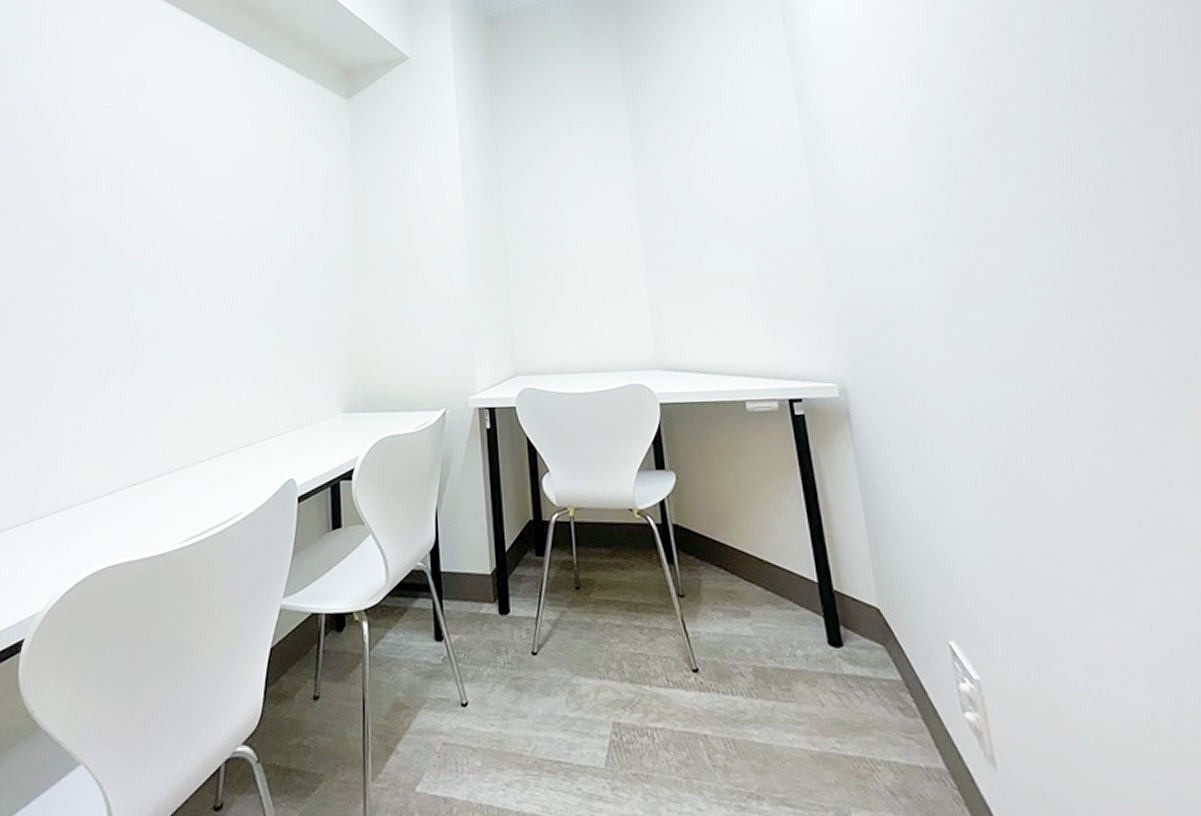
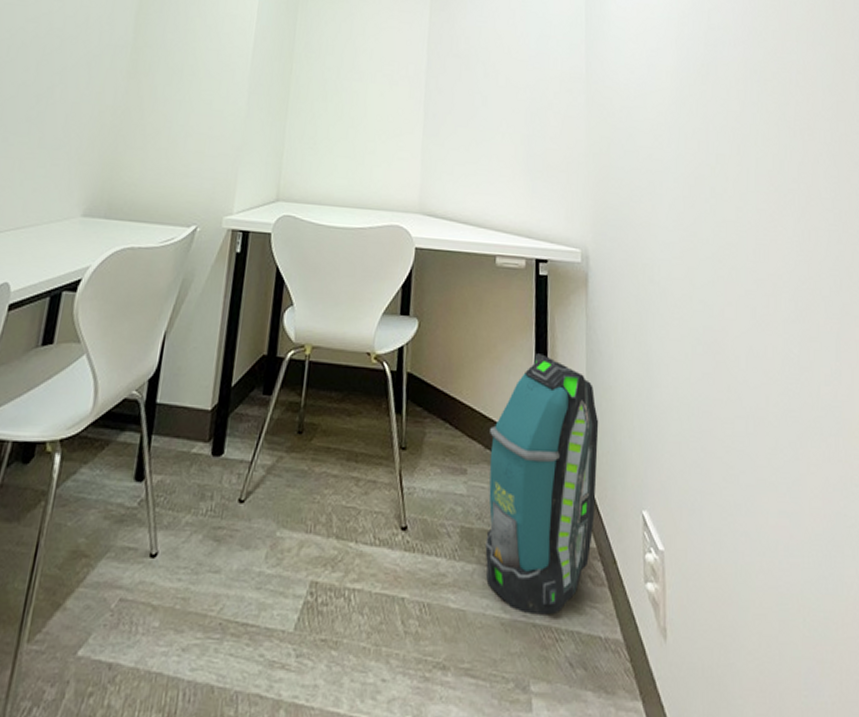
backpack: none [768,493,897,747] -> present [485,353,599,615]

